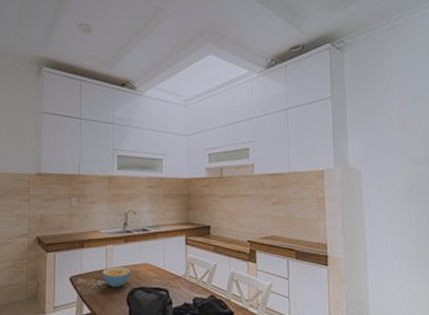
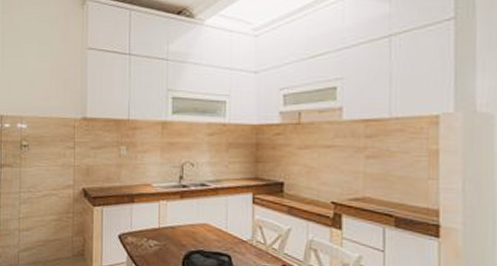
cereal bowl: present [102,267,131,287] -> none [154,225,187,249]

